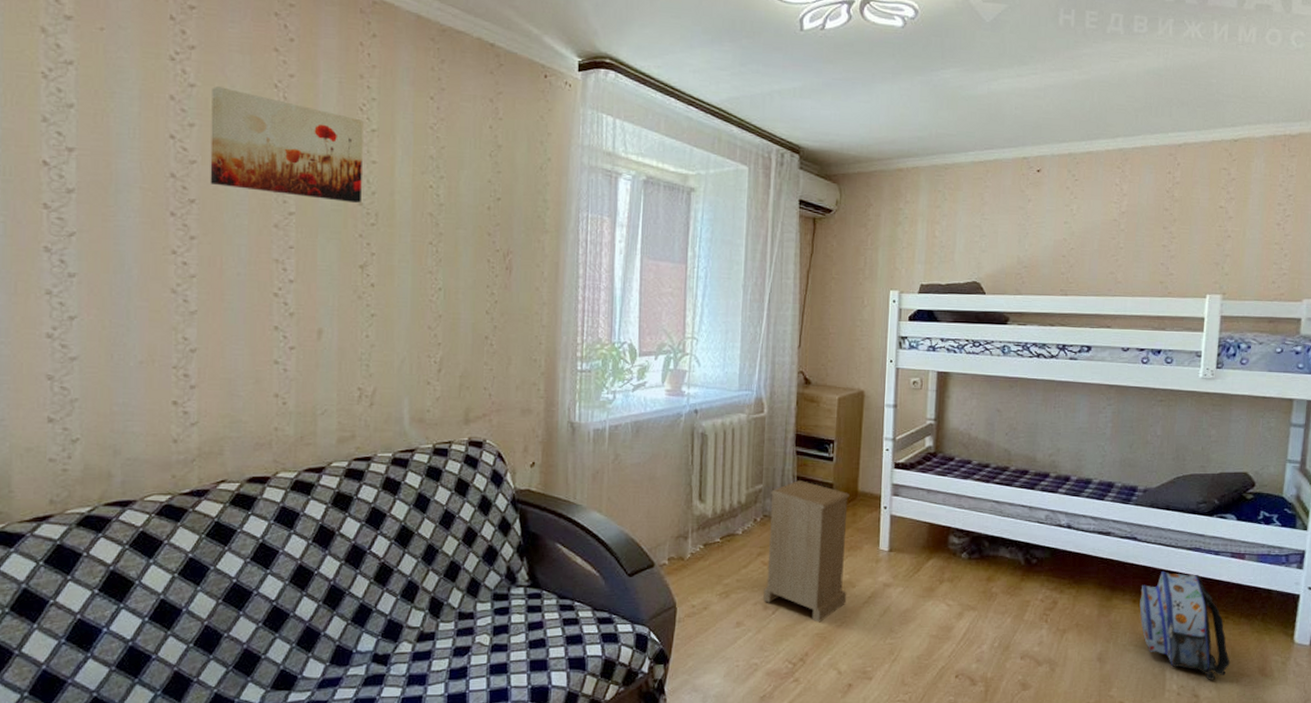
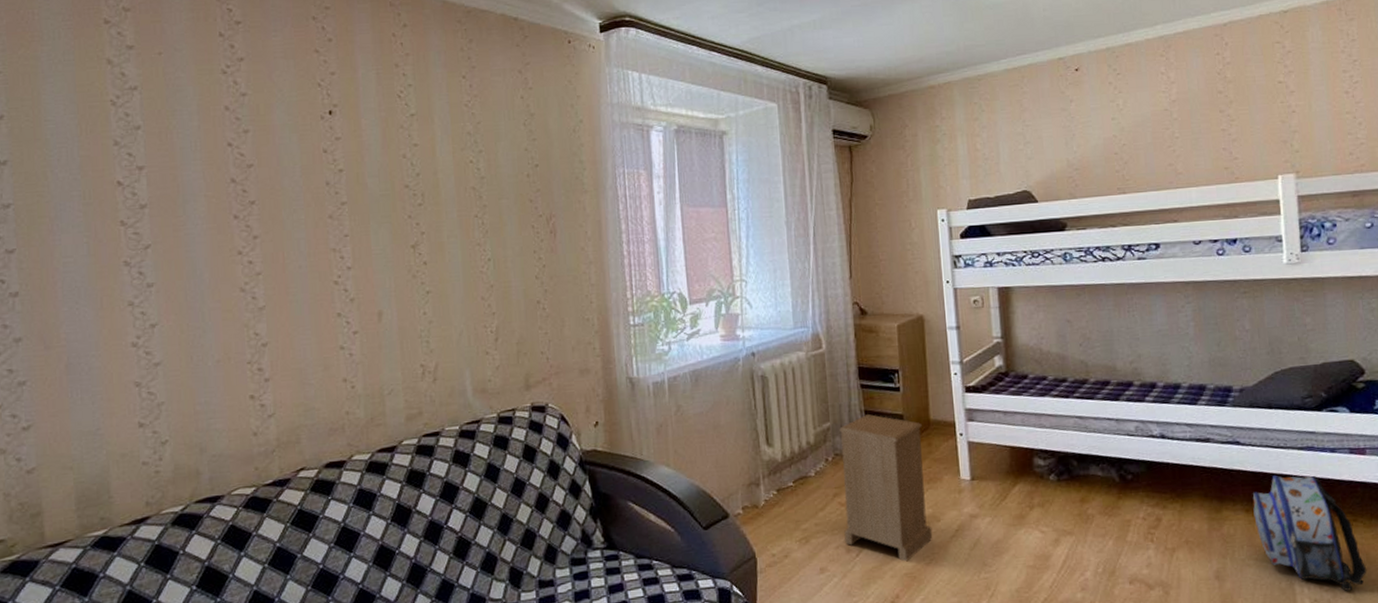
wall art: present [210,86,364,204] -> none [262,92,407,187]

